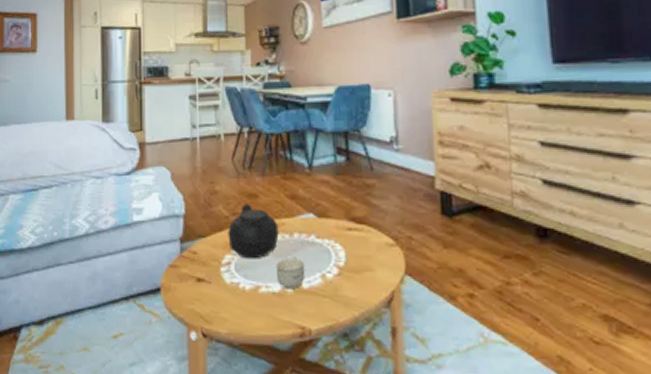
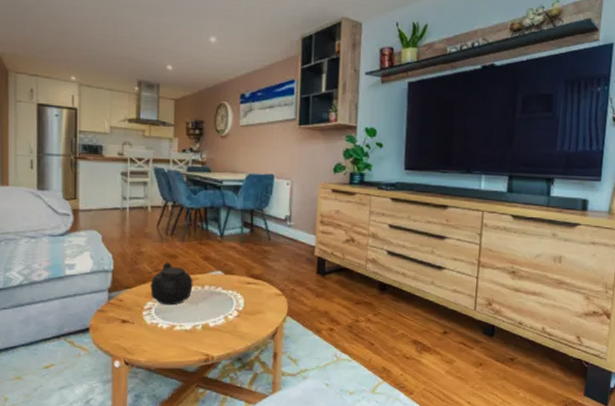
cup: present [275,256,305,290] -> none [188,303,212,328]

